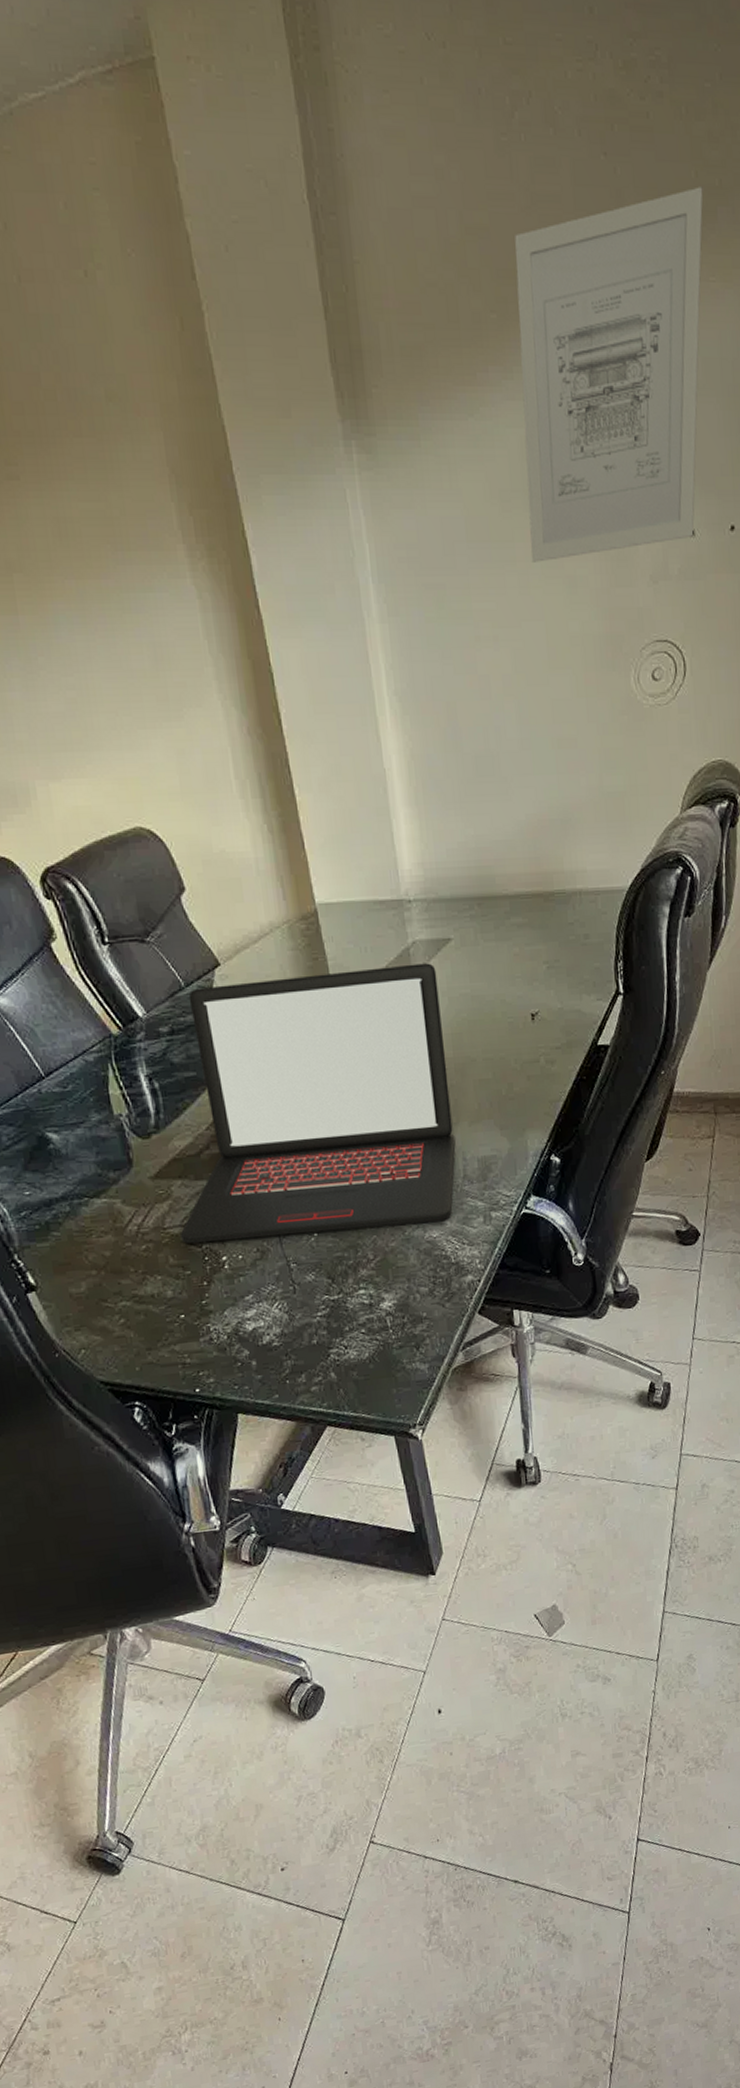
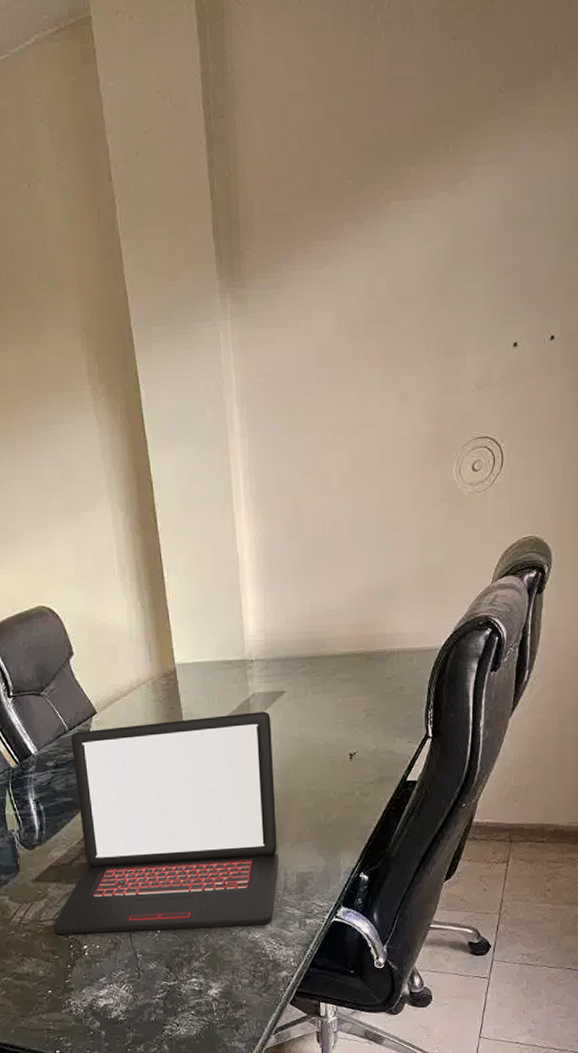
wall art: present [515,186,704,562] -> none [370,54,540,380]

